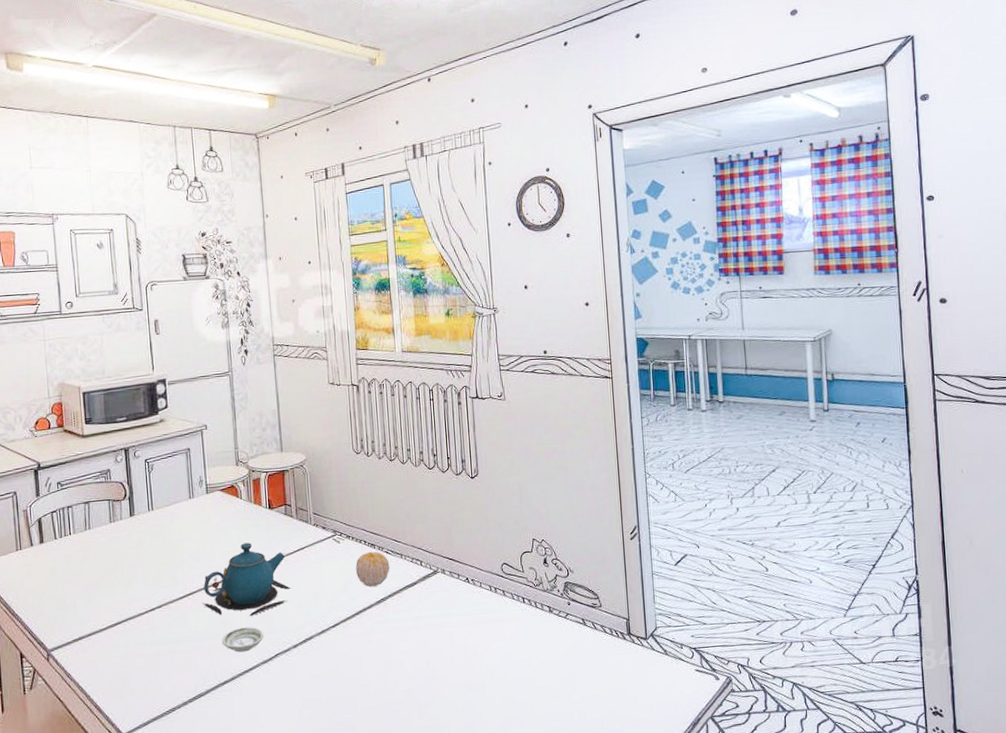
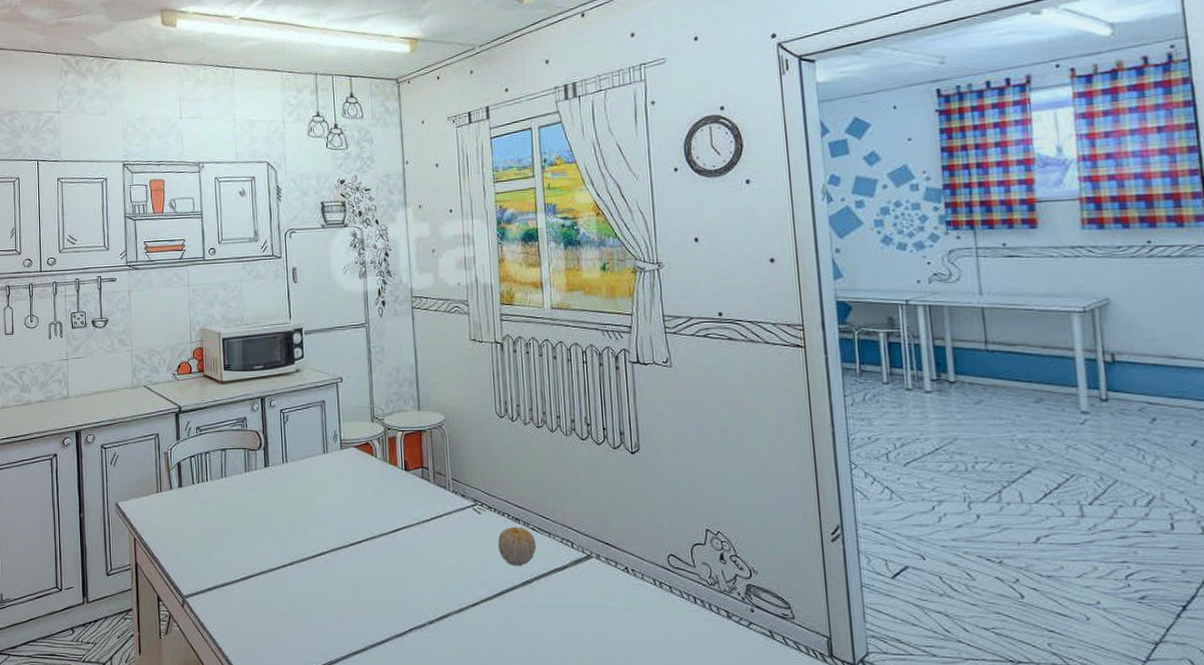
teapot: present [203,542,292,617] -> none [335,505,428,585]
saucer: present [221,627,264,653] -> none [353,595,398,622]

